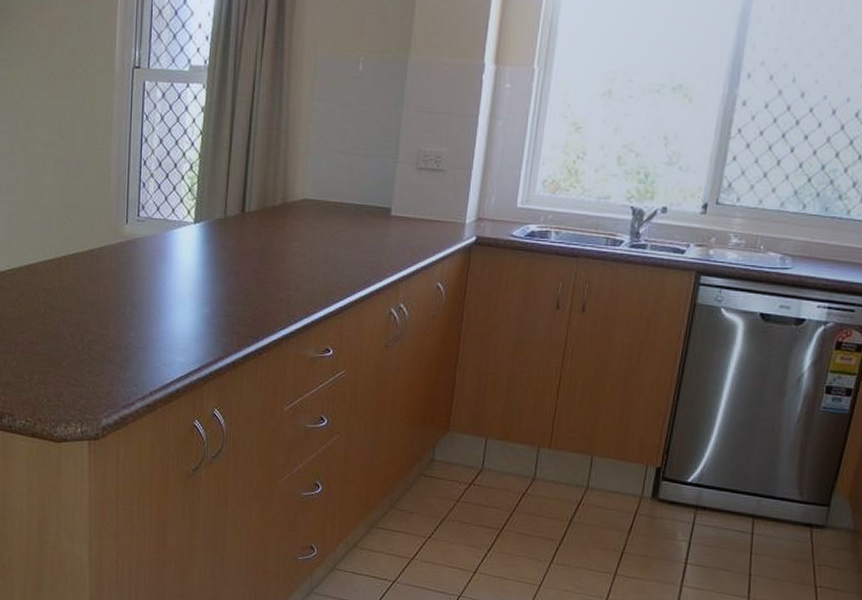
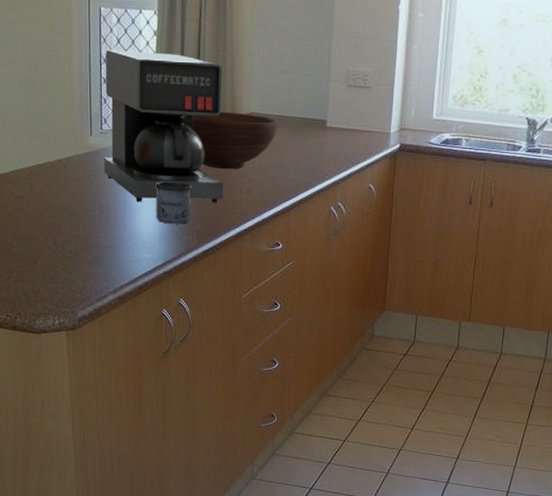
coffee maker: none [138,127,275,301] -> present [104,49,224,203]
mug: none [193,275,235,325] -> present [154,181,193,224]
fruit bowl: none [238,197,335,264] -> present [192,111,278,170]

